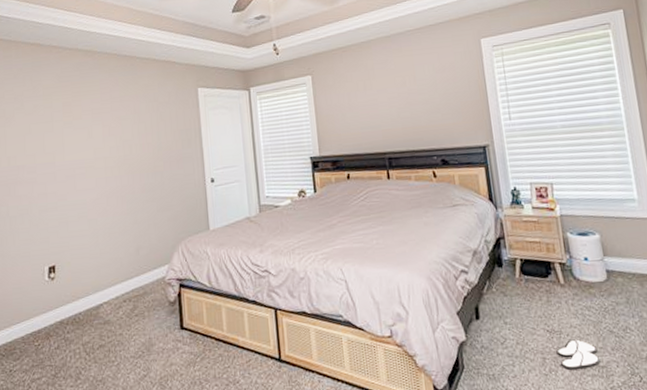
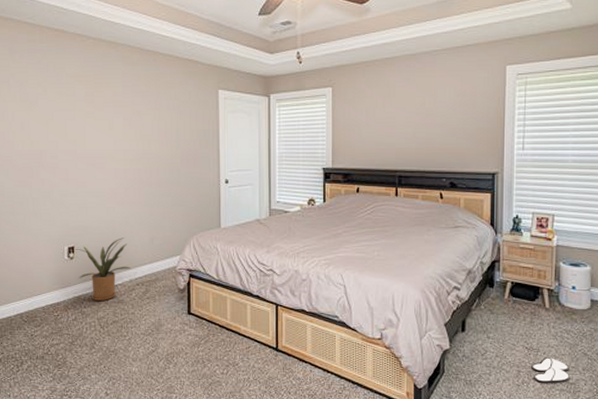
house plant: none [56,250,118,325] -> present [75,237,132,302]

